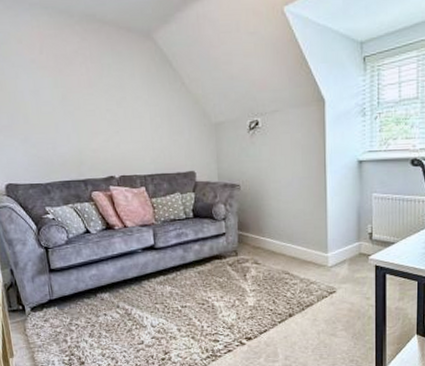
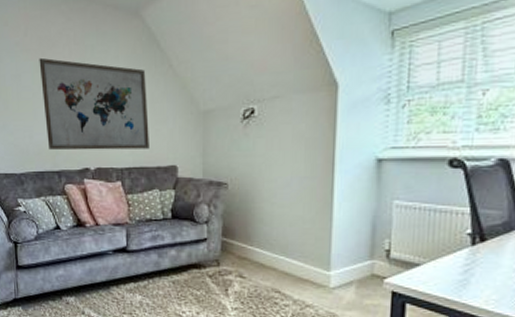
wall art: none [56,74,169,161] -> present [39,57,149,151]

